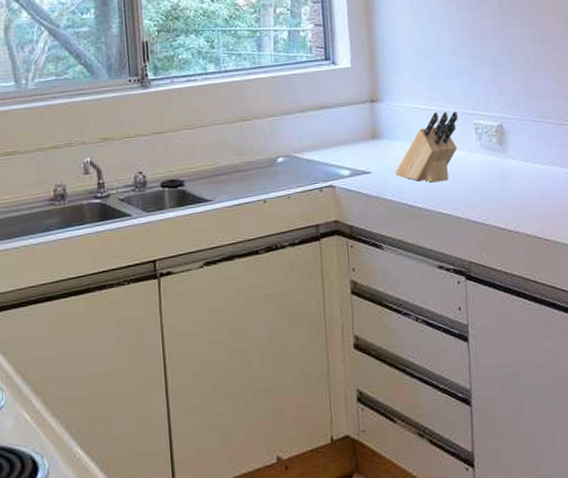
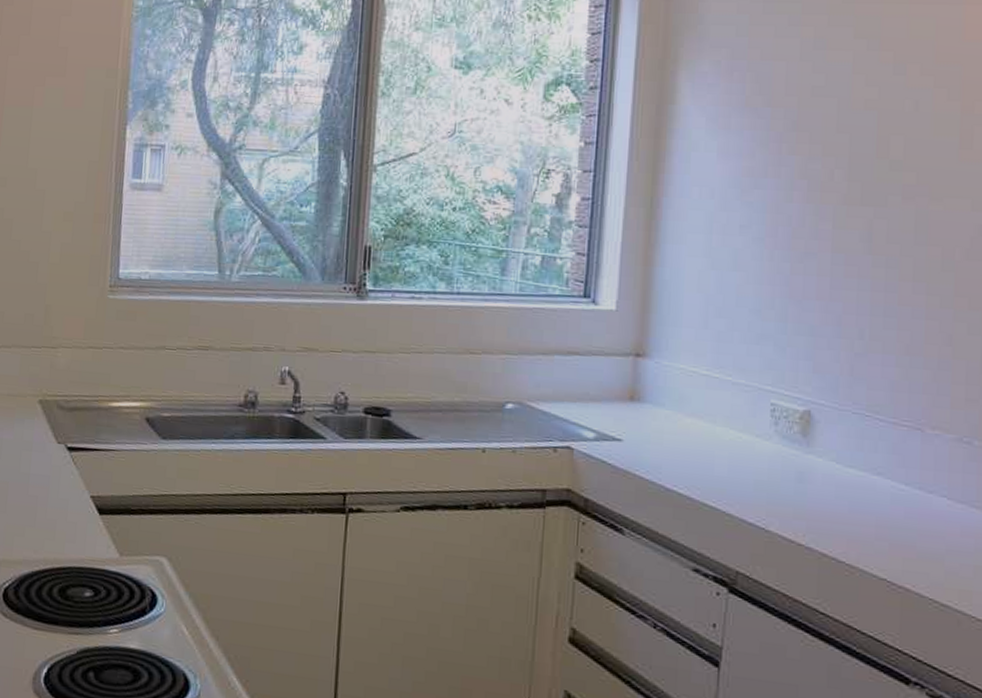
knife block: present [395,111,458,183] -> none [653,381,750,468]

